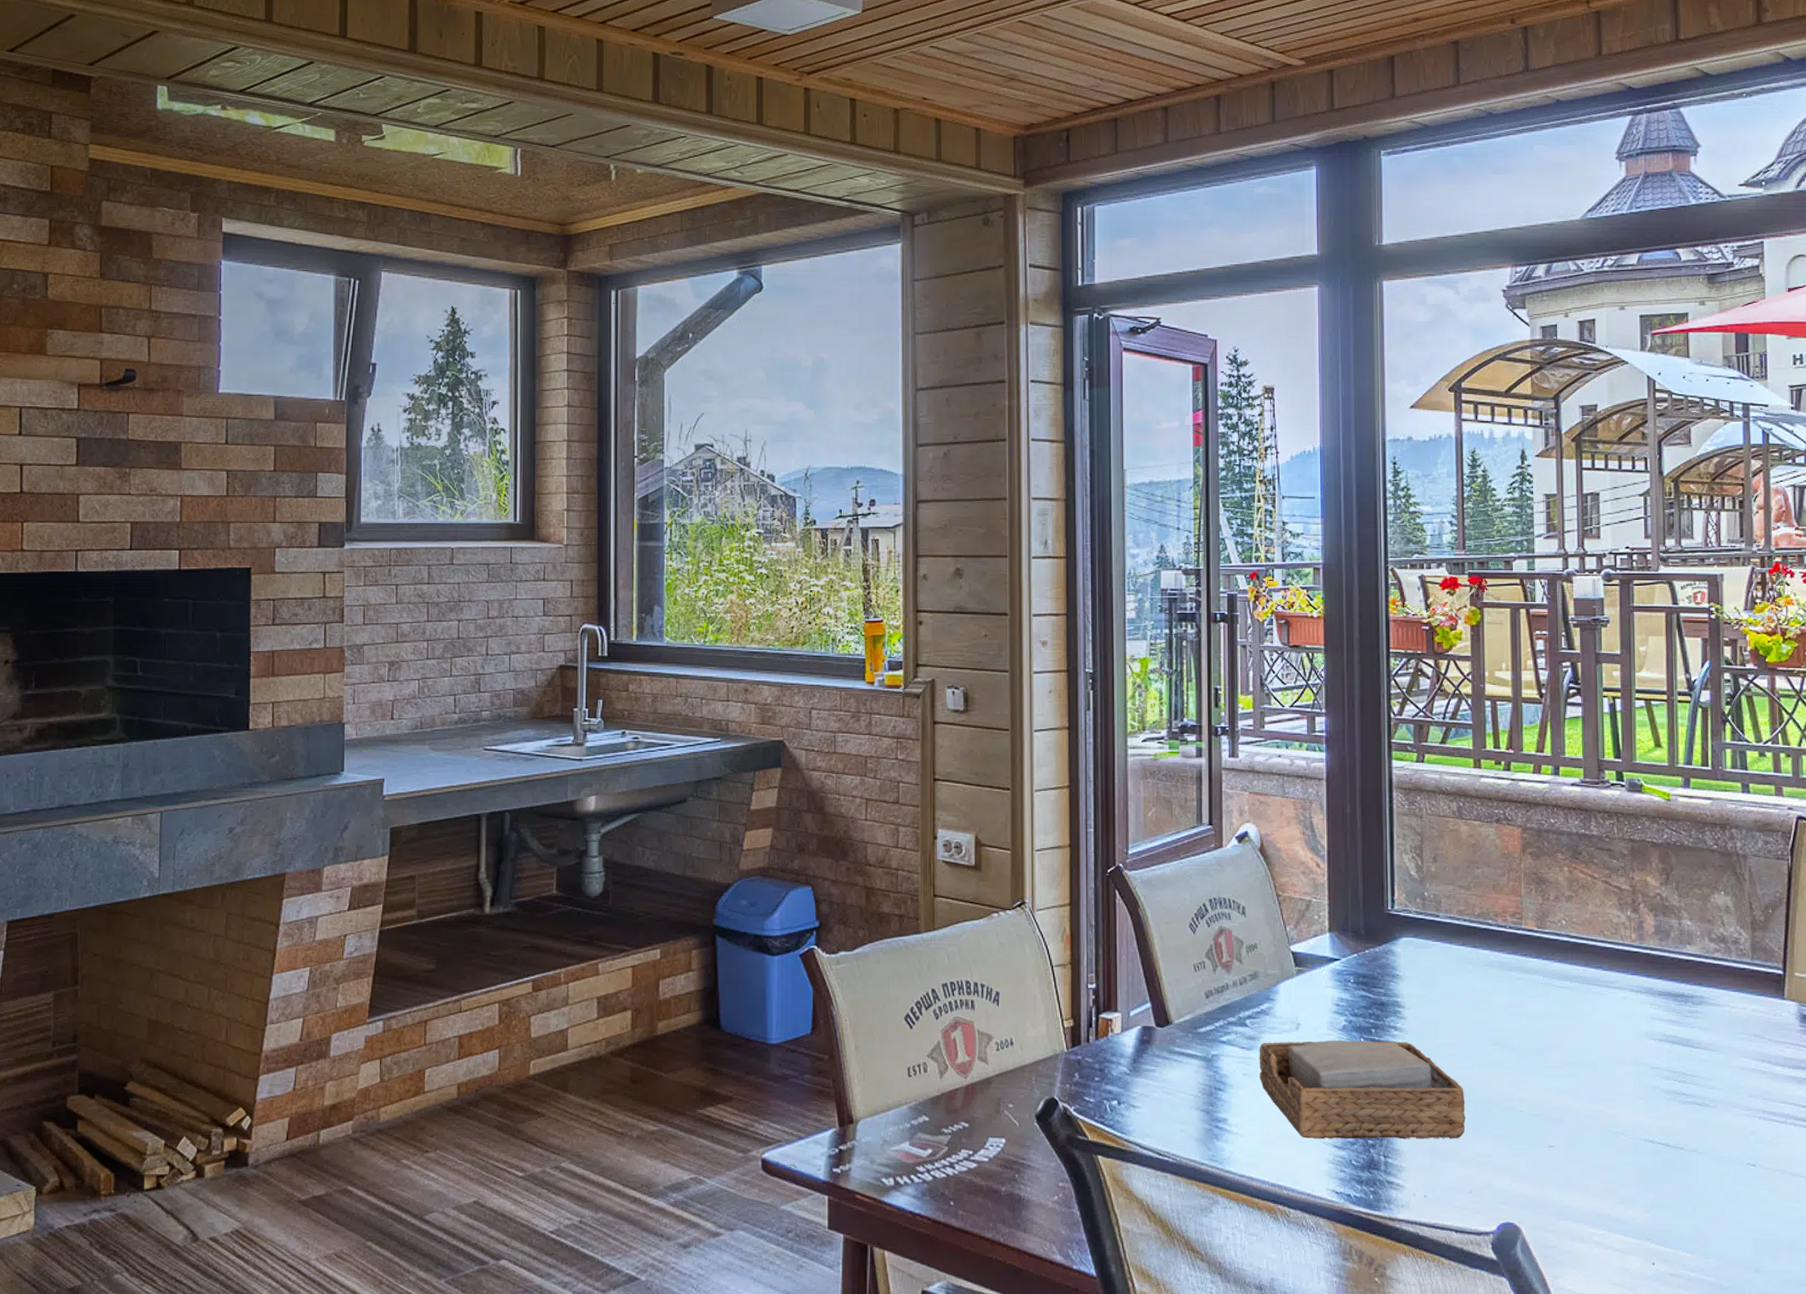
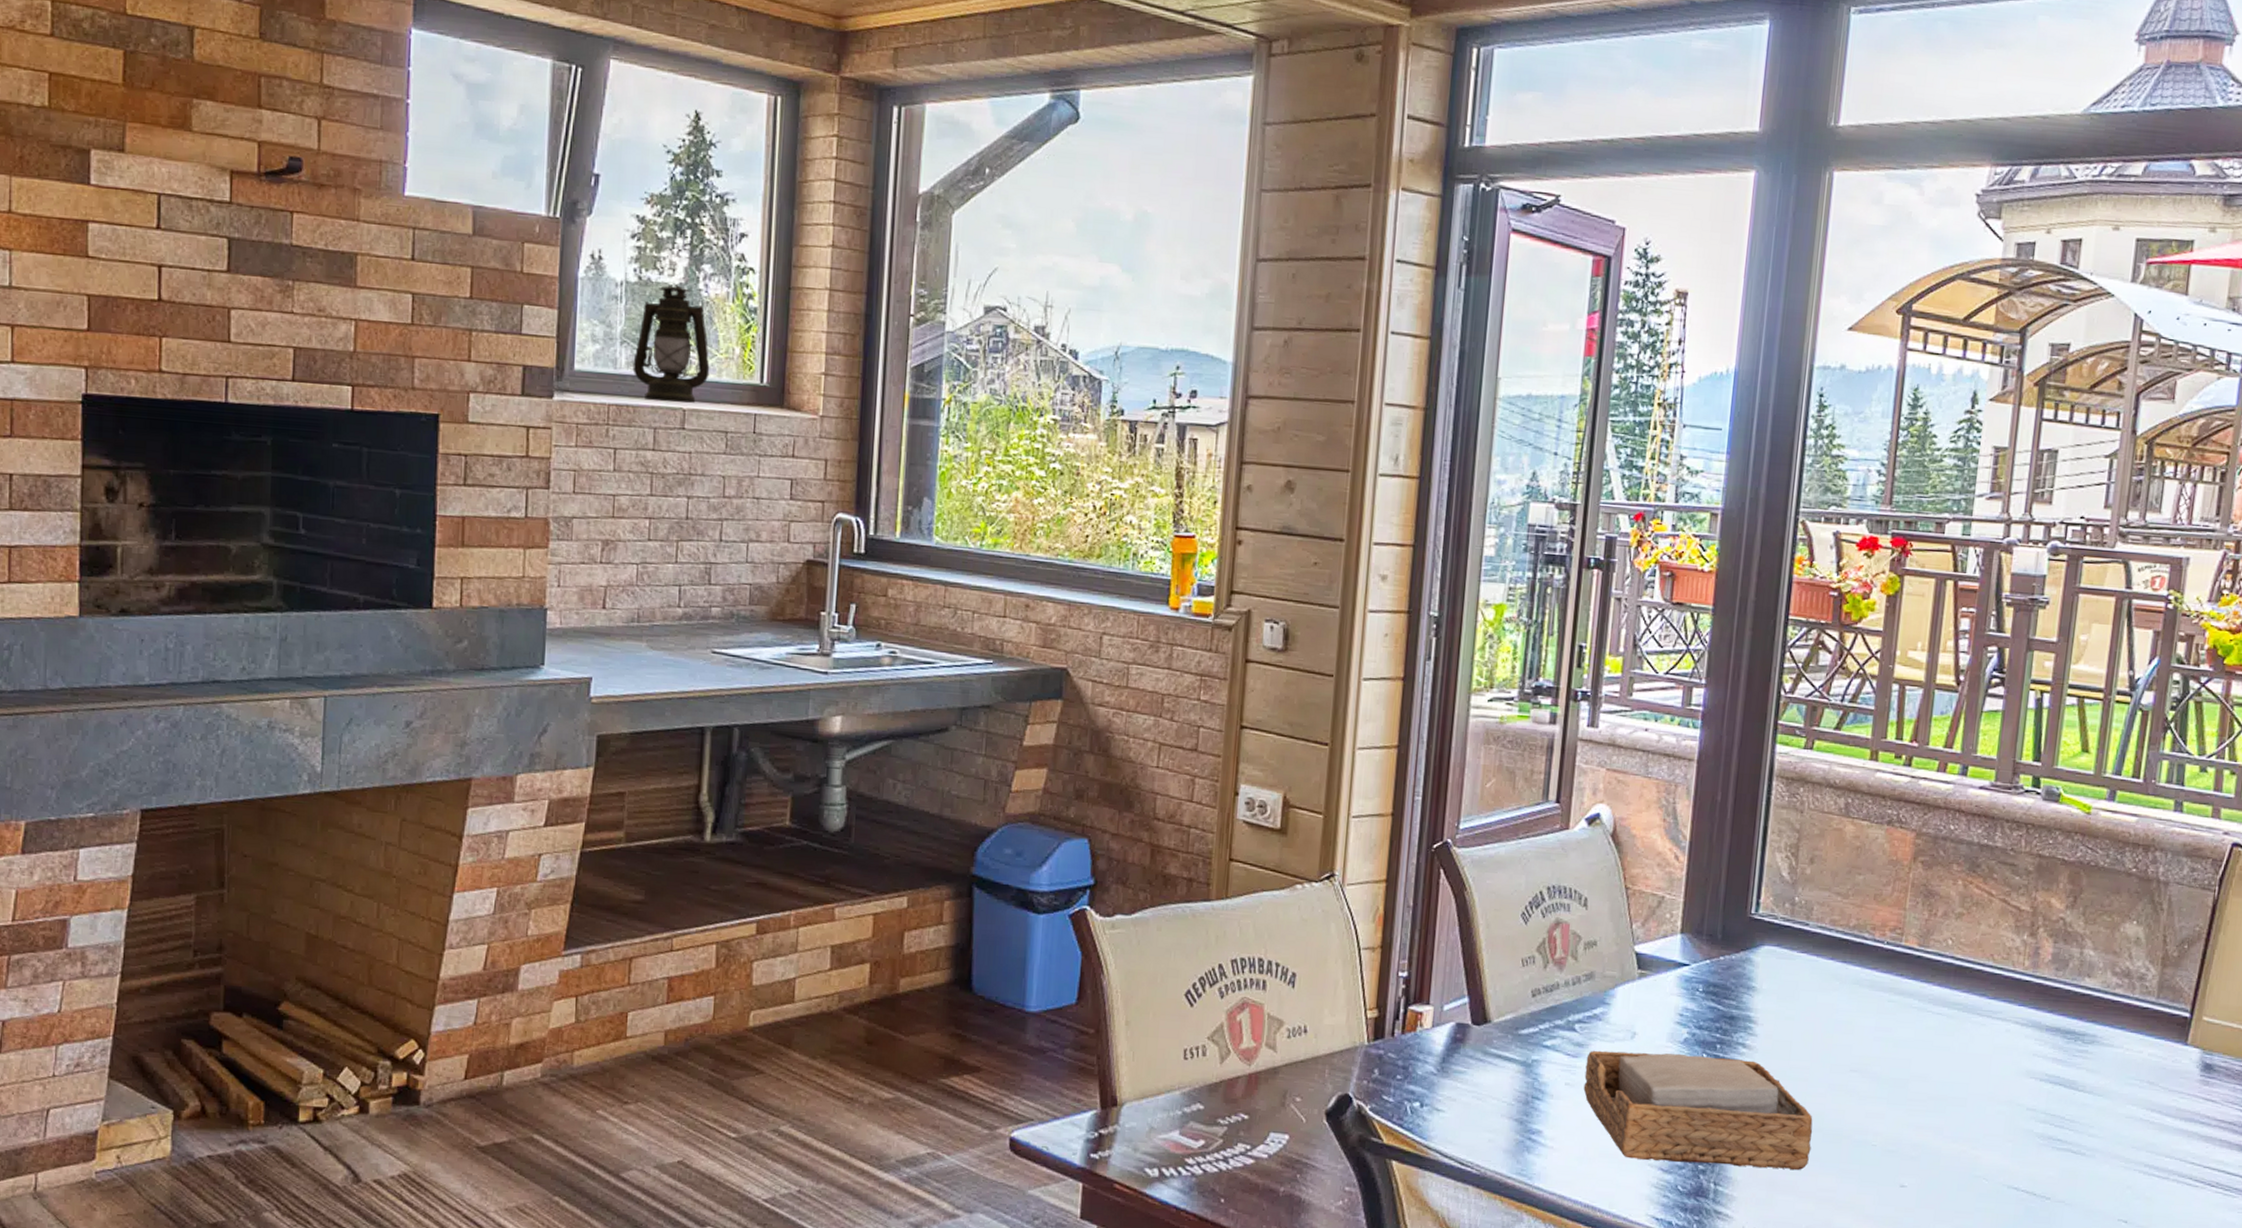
lantern: none [409,446,472,543] -> present [632,283,710,403]

